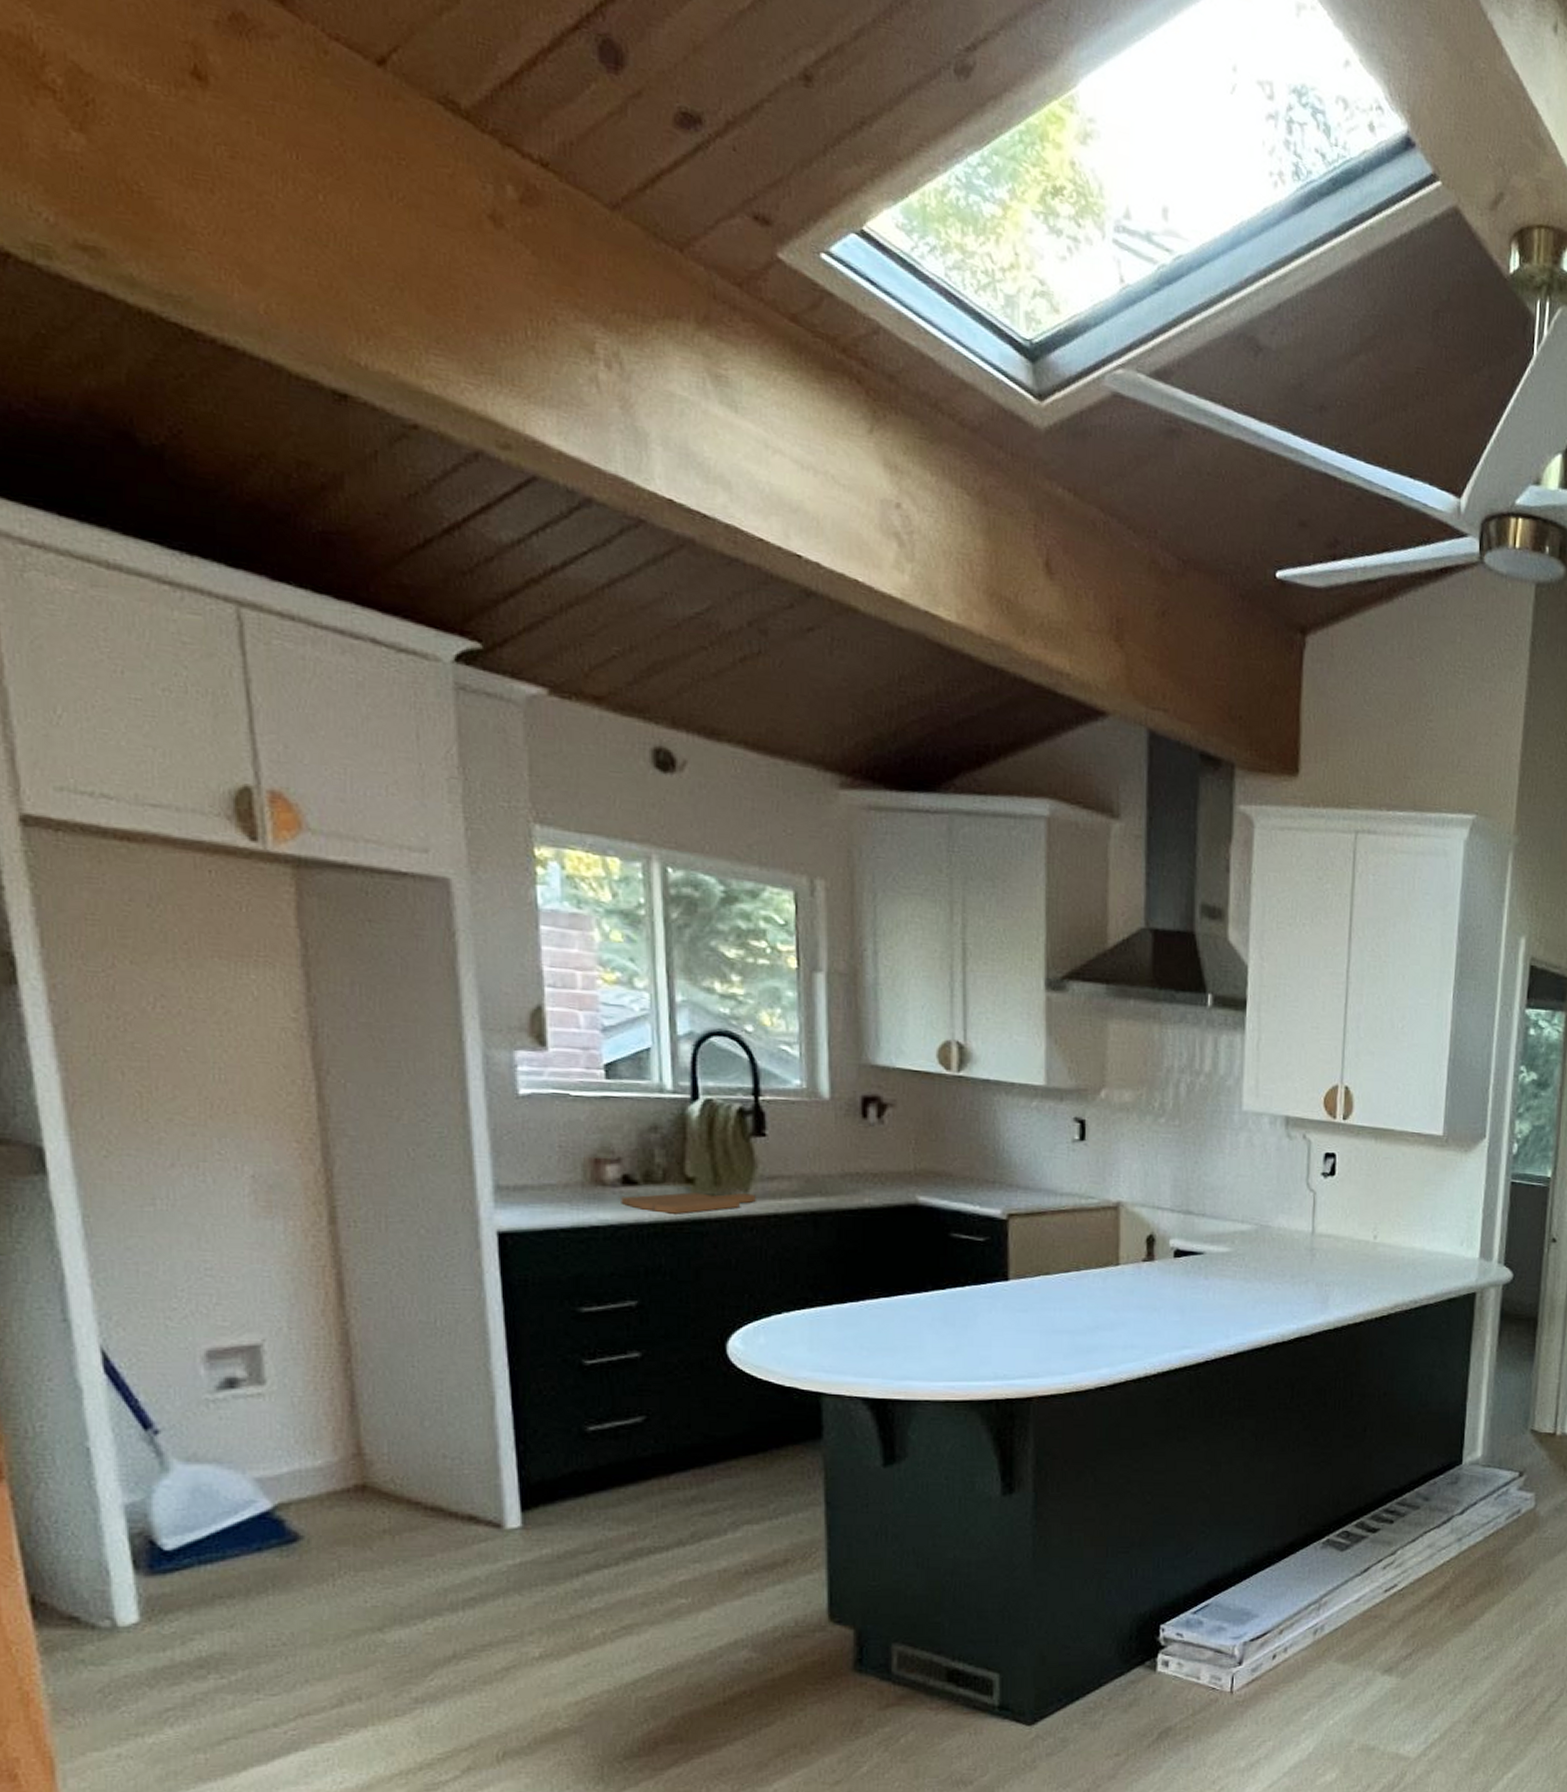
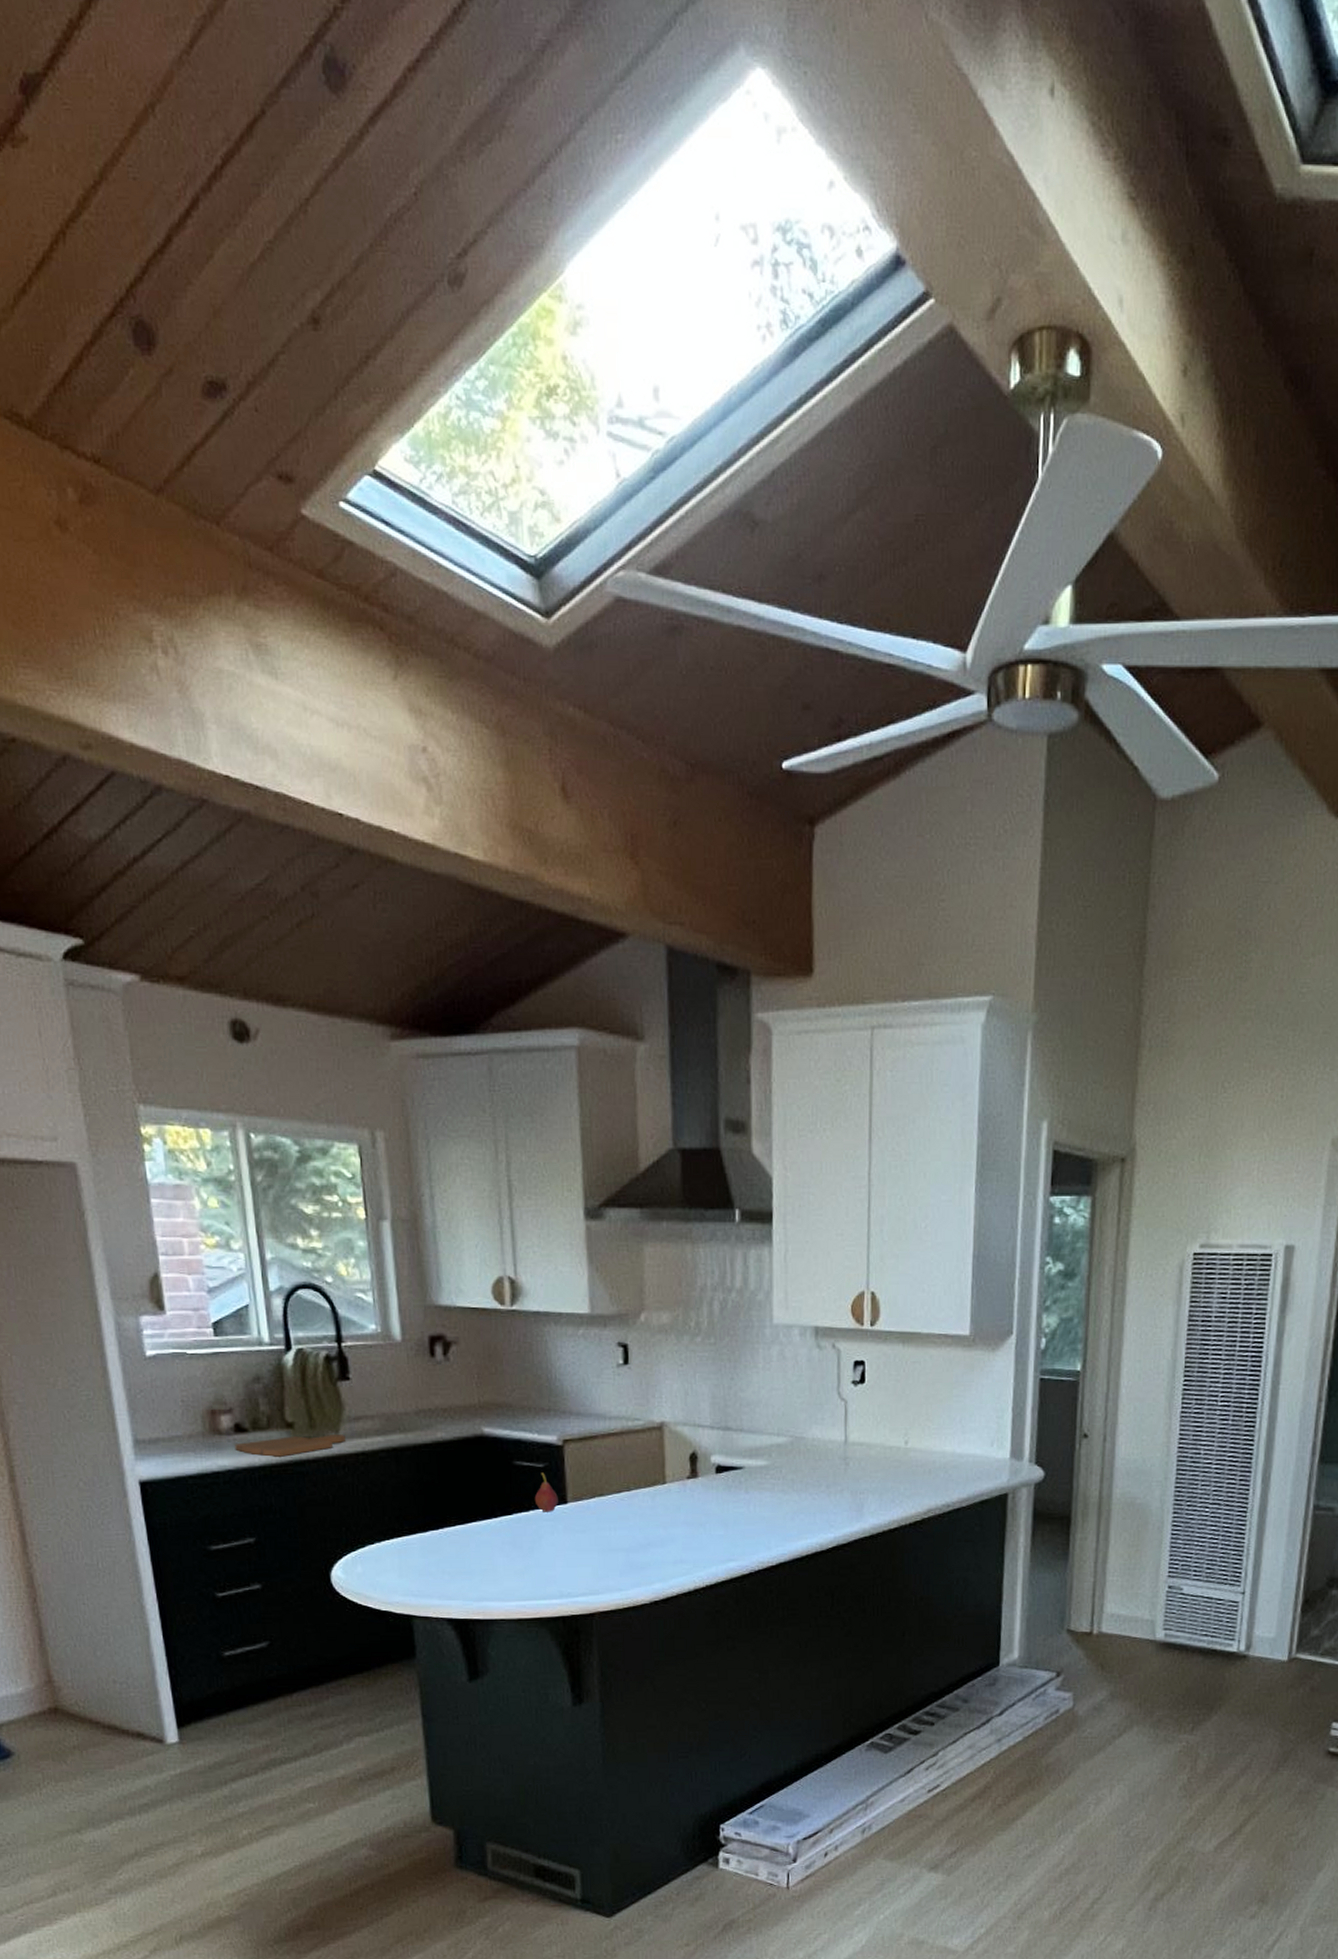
fruit: none [971,1246,999,1289] -> present [534,1472,558,1512]

